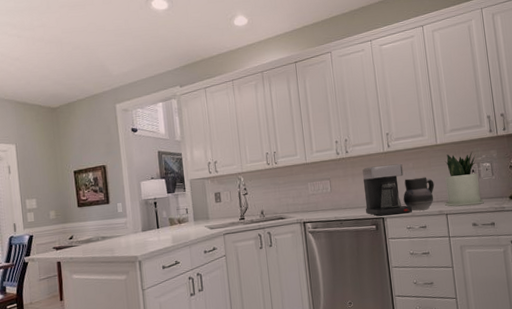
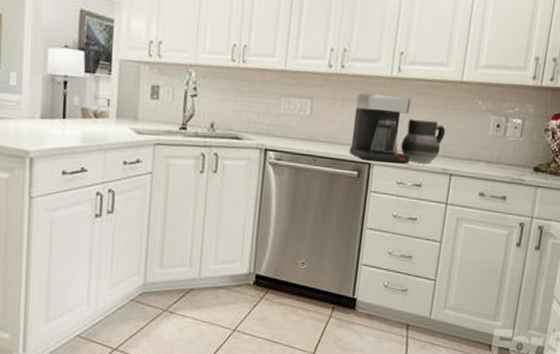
planter: present [444,151,485,207] -> none [451,97,508,171]

